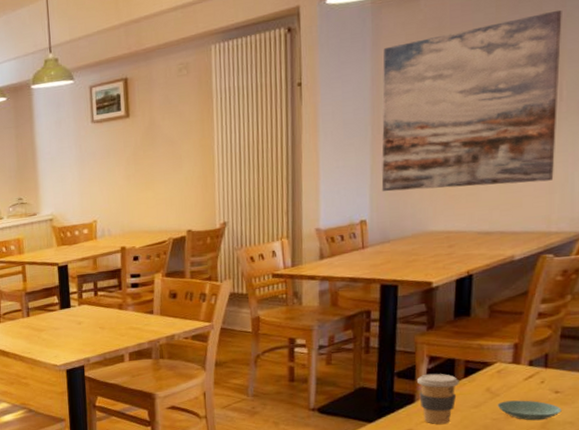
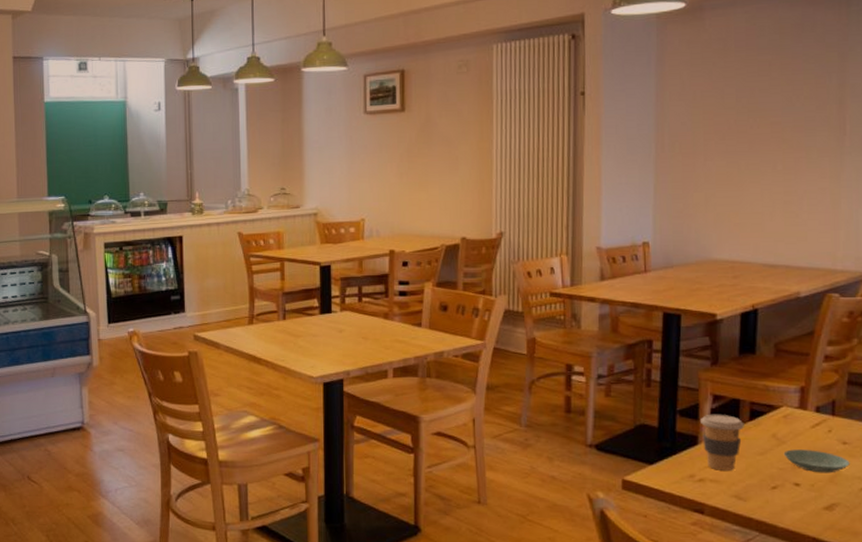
wall art: present [381,10,562,192] -> none [665,43,845,217]

